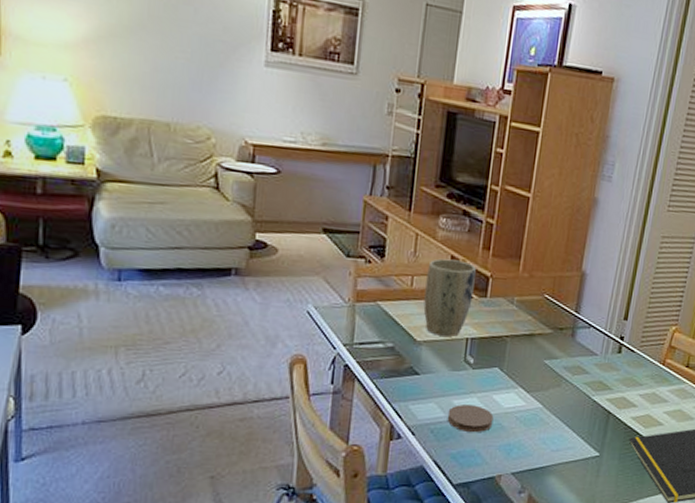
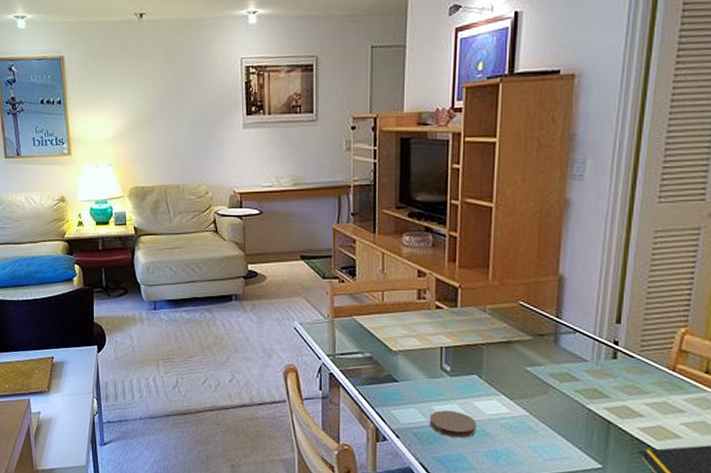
plant pot: present [423,258,476,337] -> none [396,274,443,346]

